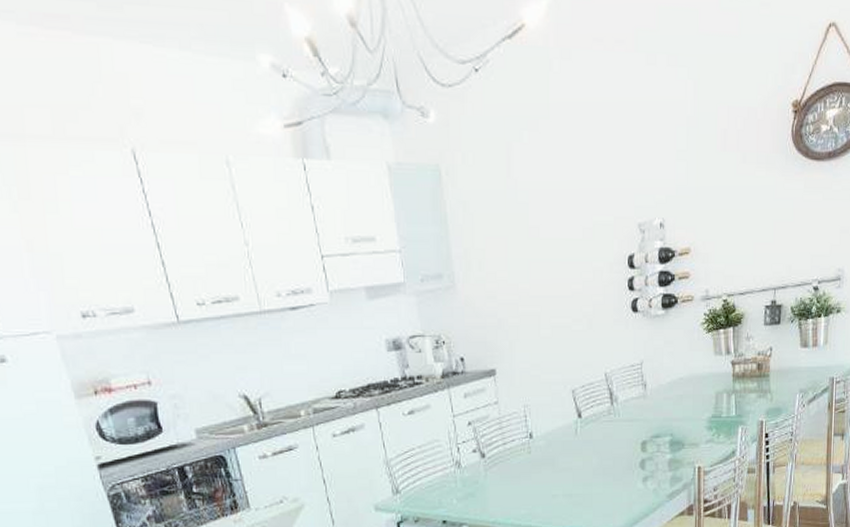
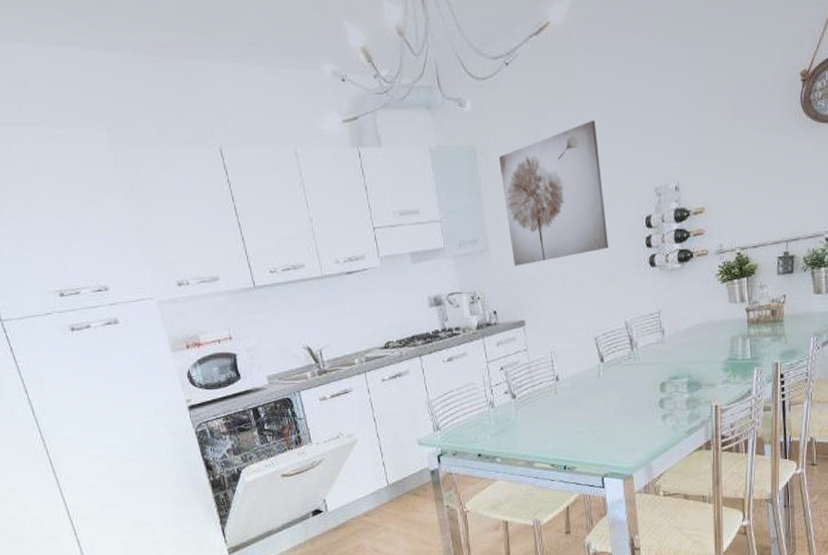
wall art: none [467,142,588,307] -> present [499,120,608,266]

